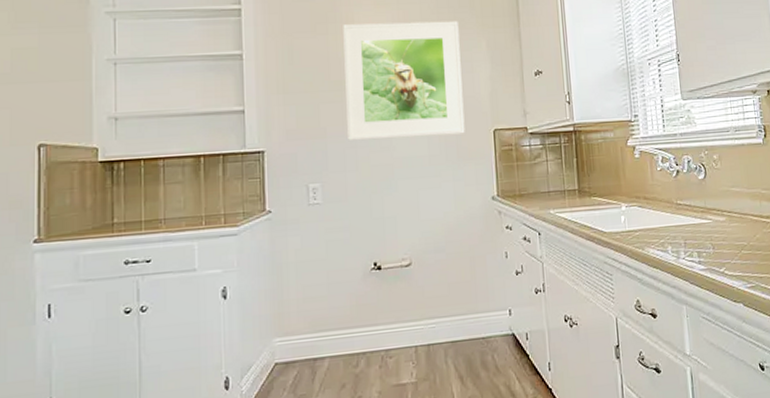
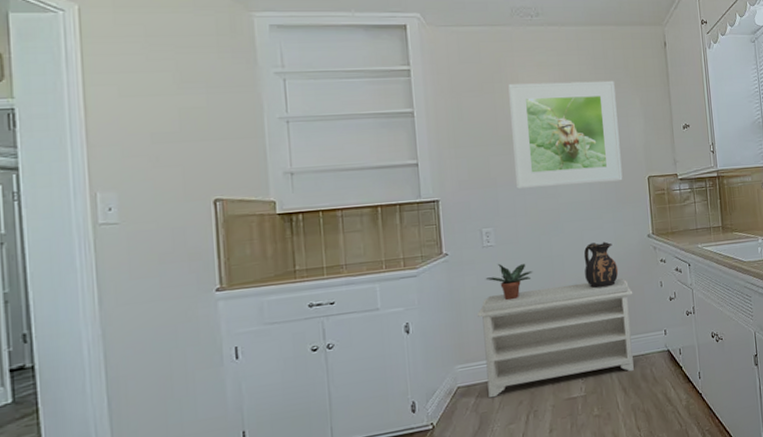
bench: none [299,245,474,379] -> present [476,278,634,399]
potted plant: none [310,223,362,267] -> present [485,263,532,301]
ceramic jug: none [419,203,458,257] -> present [583,241,619,289]

